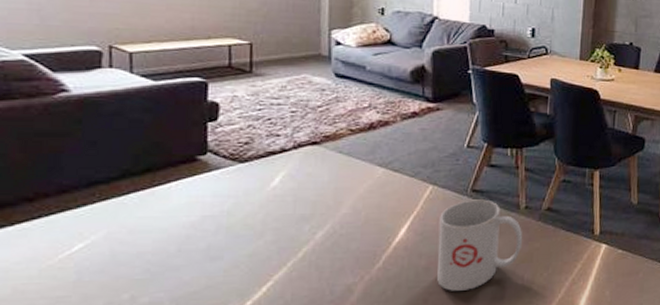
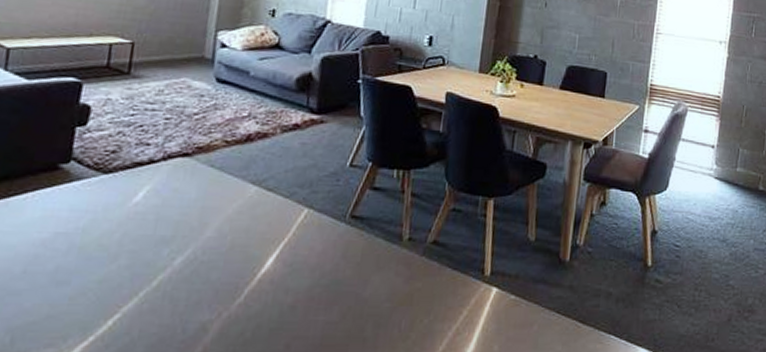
mug: present [437,199,523,291] -> none [303,227,404,336]

